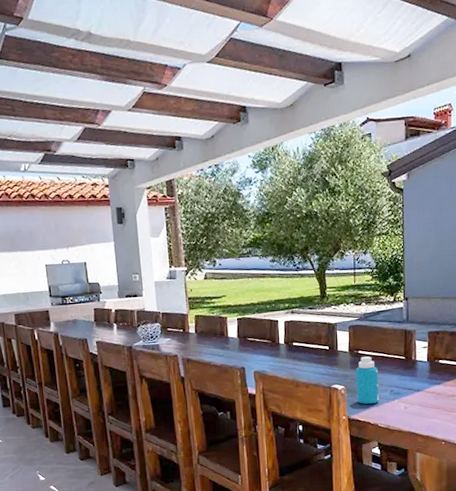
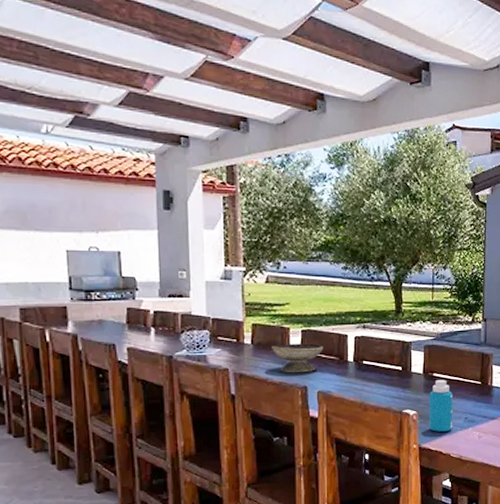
decorative bowl: none [213,329,257,357] -> present [272,343,323,373]

